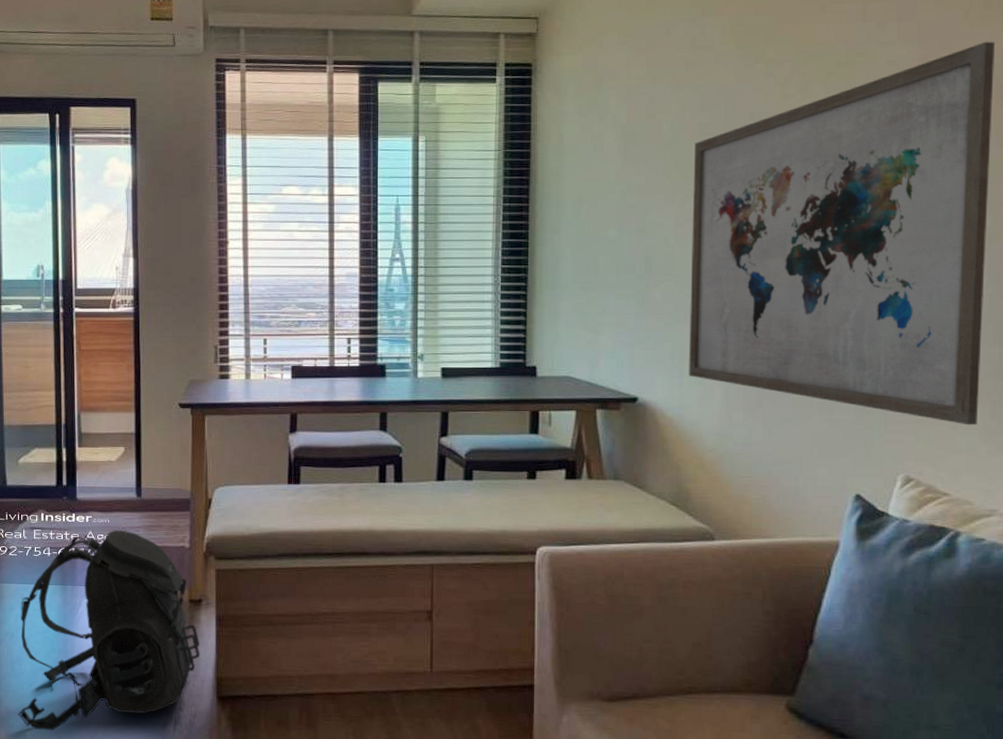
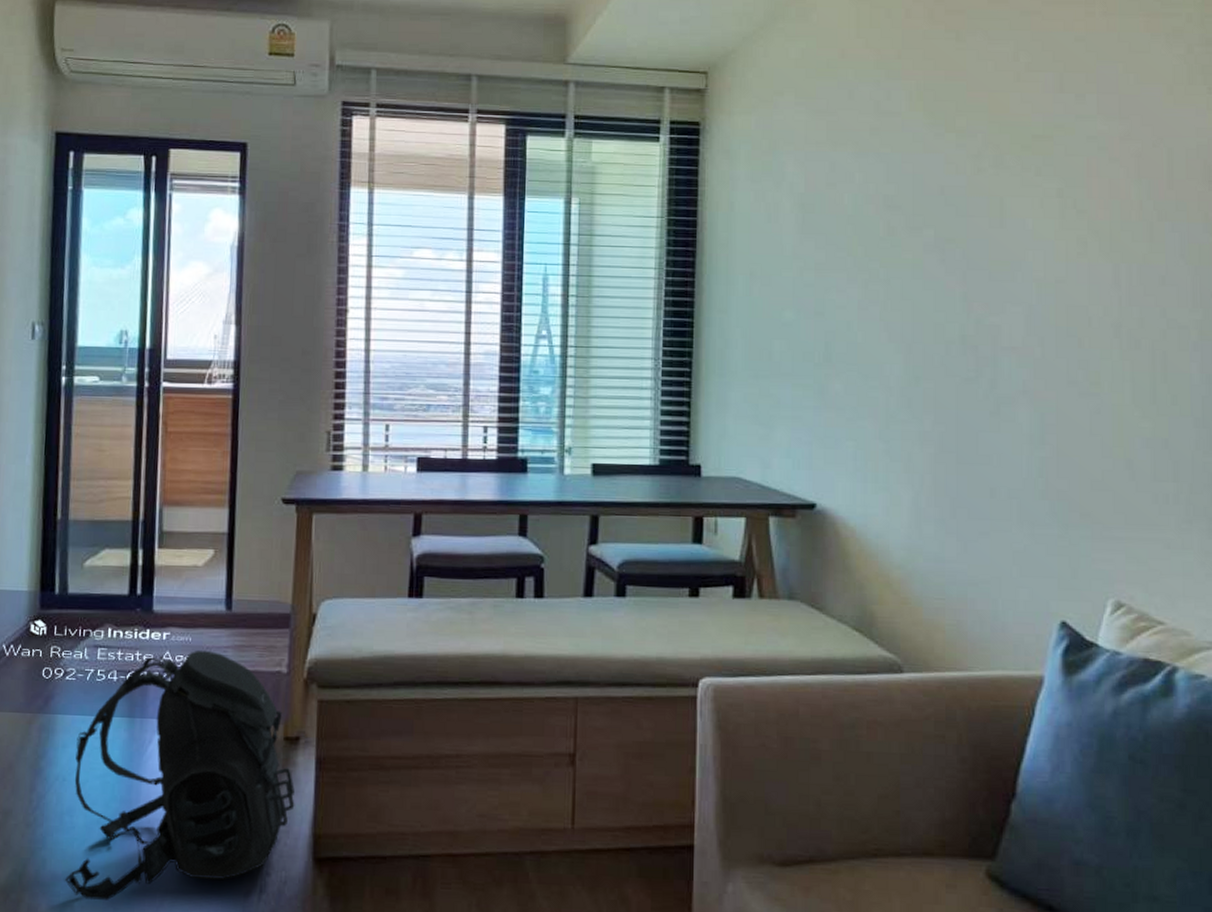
wall art: present [688,41,996,426] -> none [873,119,1202,545]

